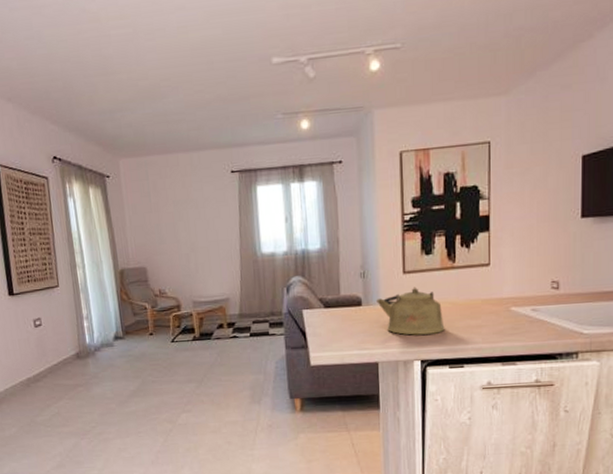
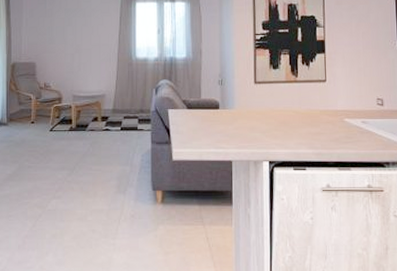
kettle: present [375,287,445,335] -> none [231,95,290,138]

